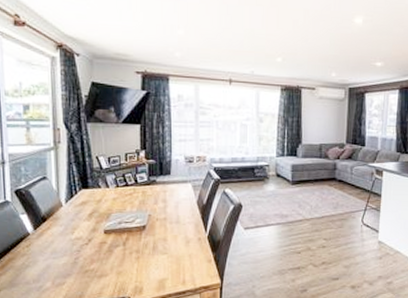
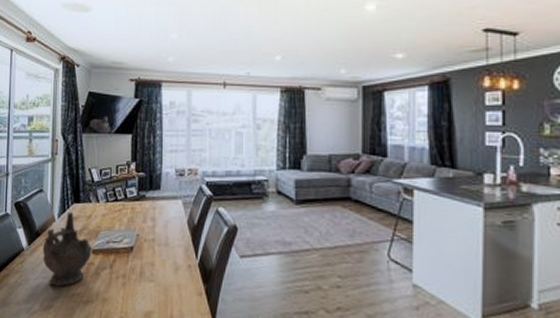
ceremonial vessel: none [50,197,104,265] -> present [42,211,92,287]

